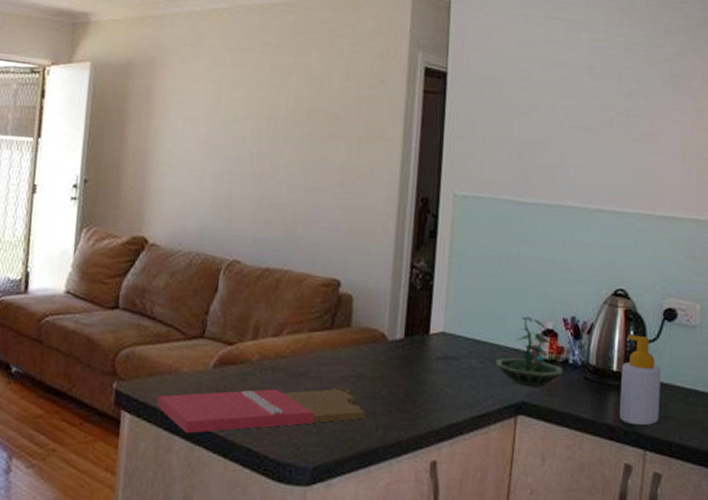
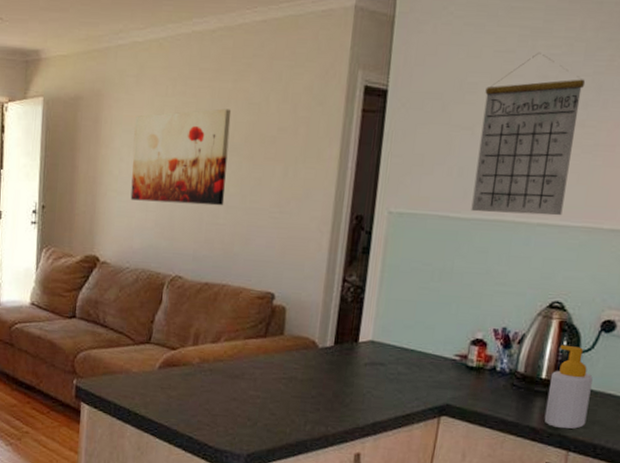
cutting board: present [157,387,366,433] -> none [111,387,296,423]
wall art: none [184,83,293,185] -> present [130,108,232,206]
terrarium: present [495,316,563,388] -> none [421,327,490,392]
calendar: none [533,44,627,202] -> present [471,52,586,216]

